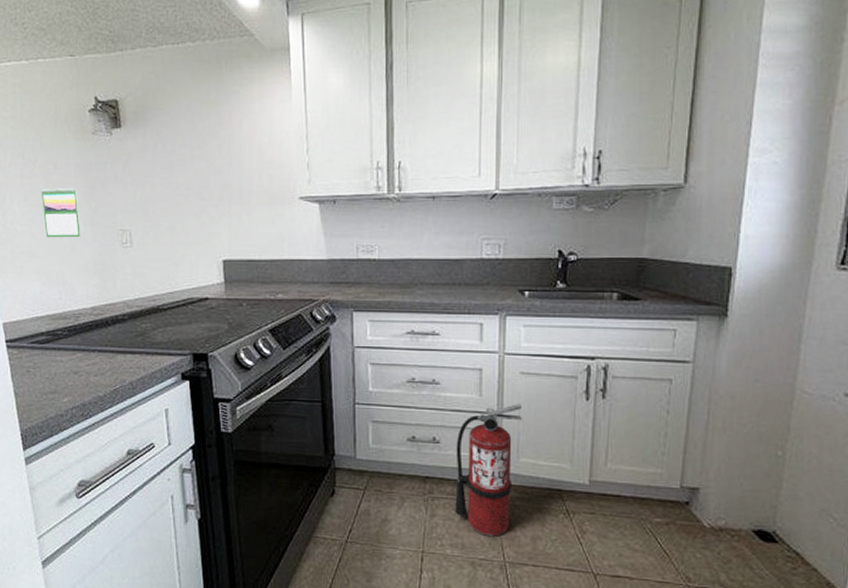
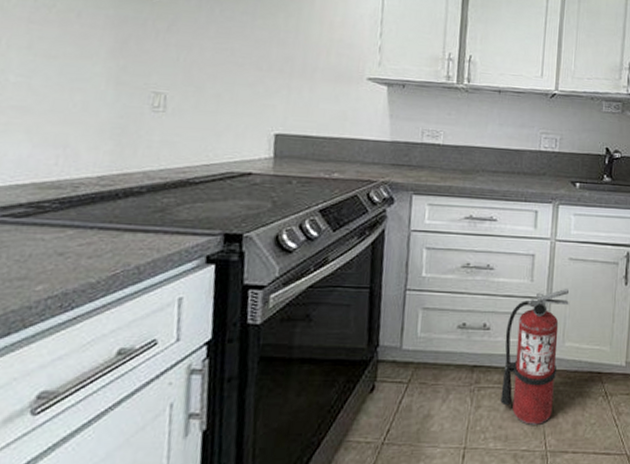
calendar: present [41,187,82,238] -> none [49,37,104,97]

